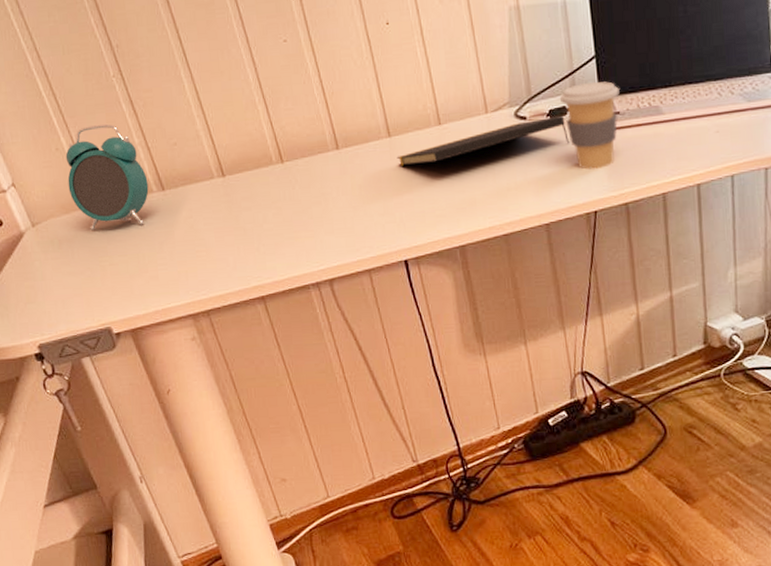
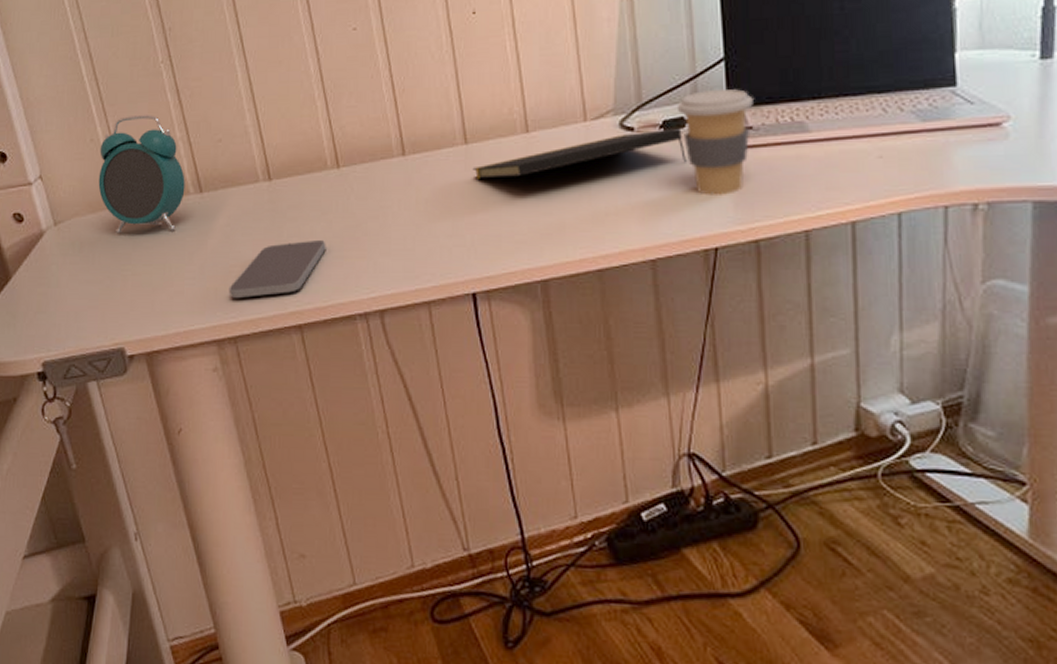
smartphone: none [197,225,279,278] -> present [229,240,326,298]

